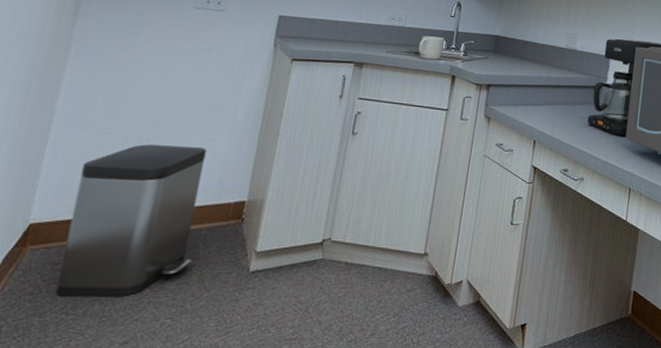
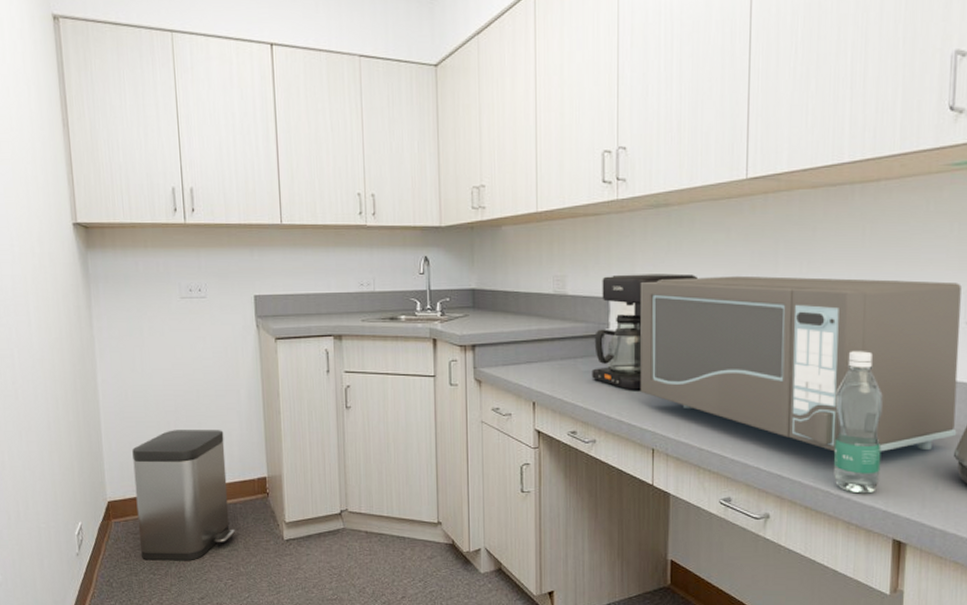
mug: present [418,35,446,60] -> none [393,298,419,324]

